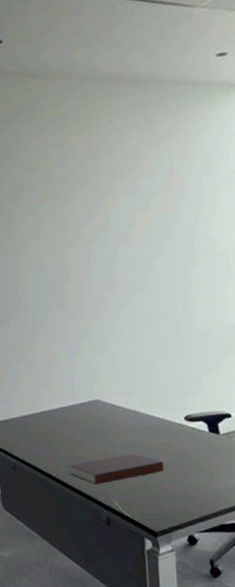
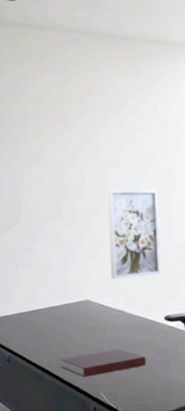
wall art: none [116,268,180,375] -> present [107,189,161,279]

